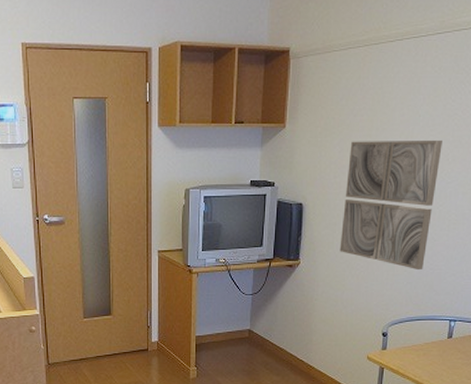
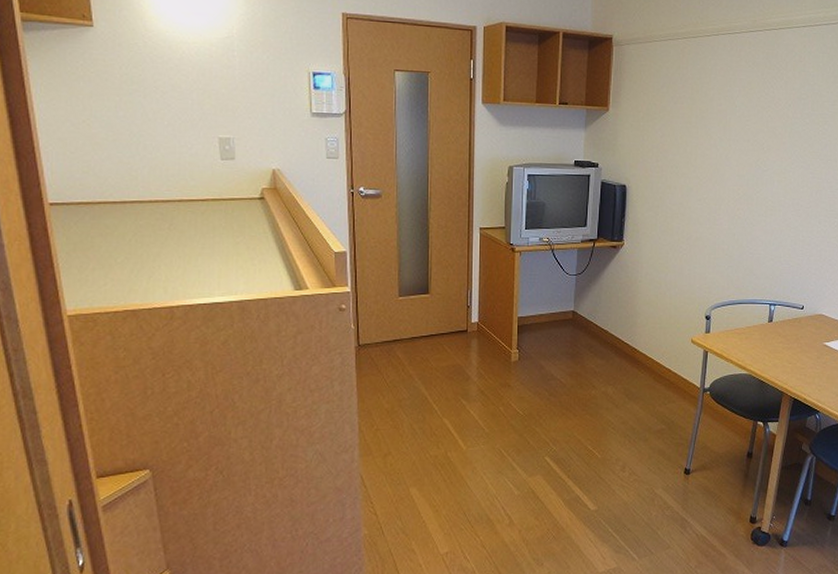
wall art: present [339,139,442,271] -> none [662,127,758,255]

